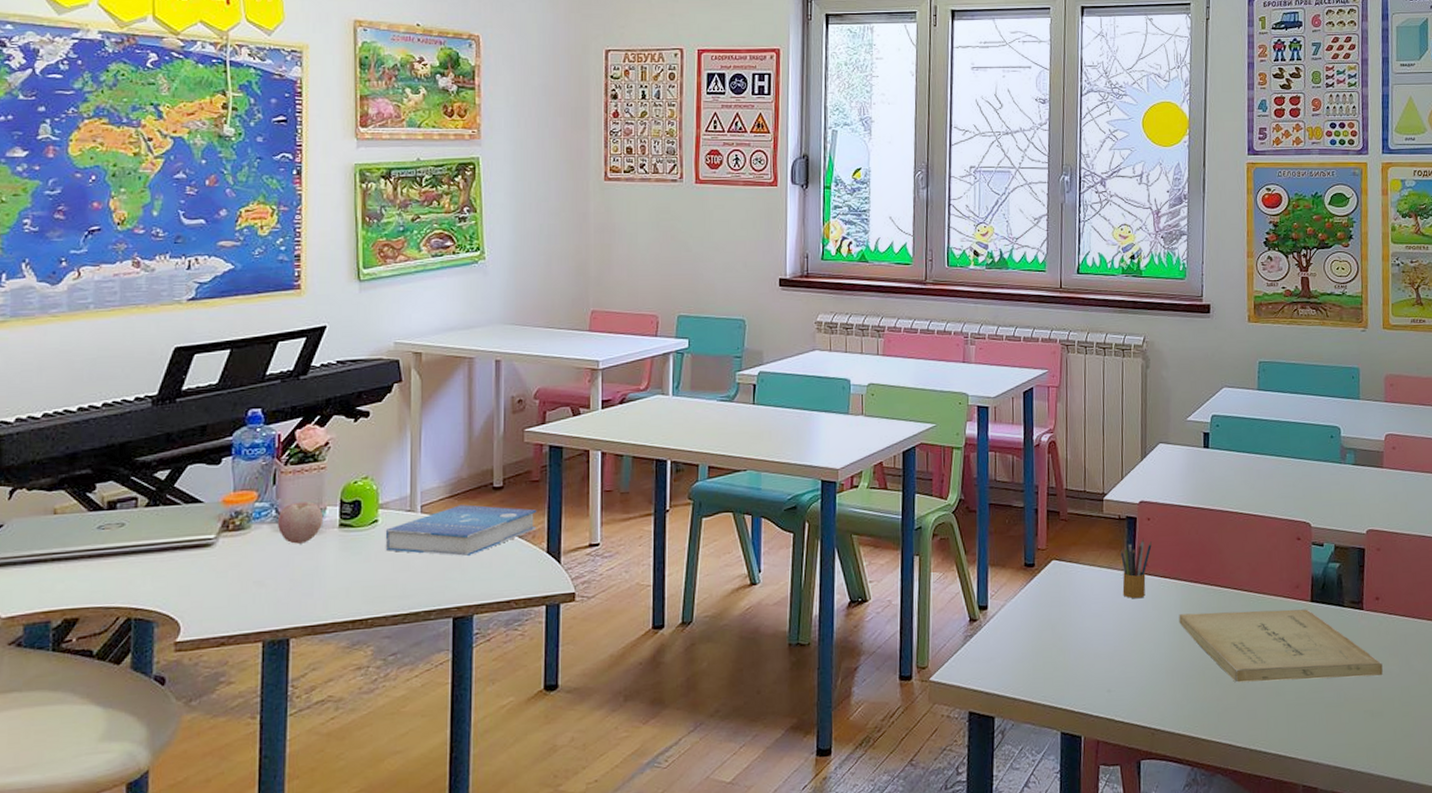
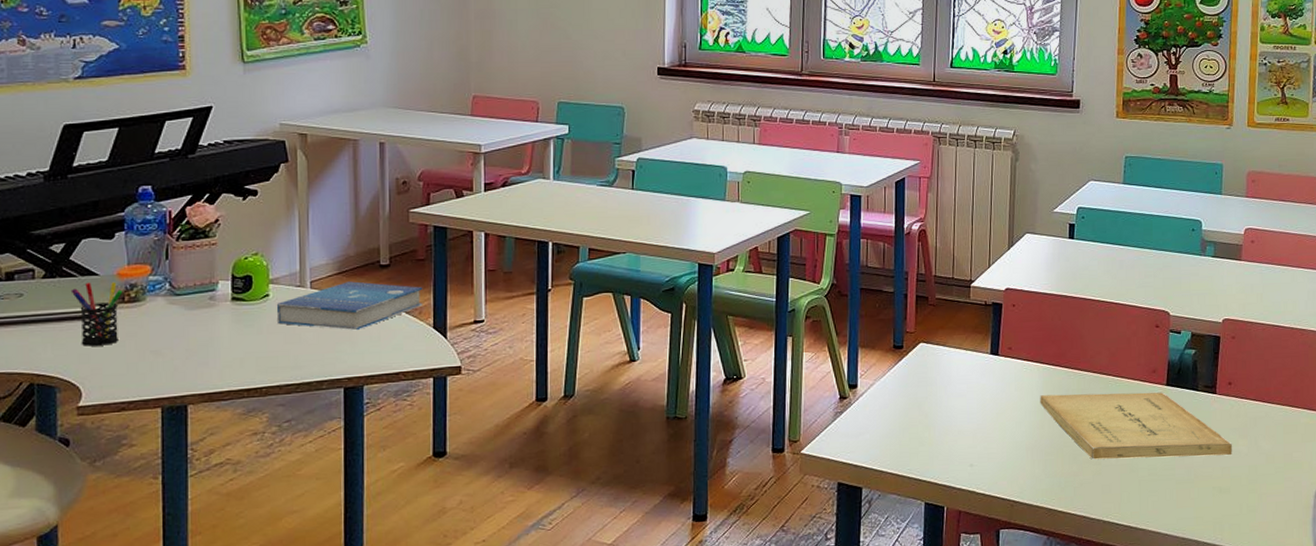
pen holder: none [174,509,228,578] -> present [70,282,123,346]
apple: present [277,501,324,544] -> none [171,276,216,316]
pencil box: present [1121,538,1152,599] -> none [986,323,1016,380]

